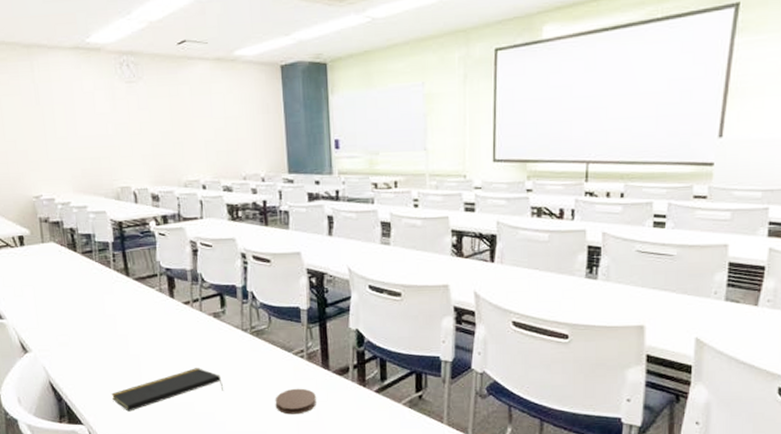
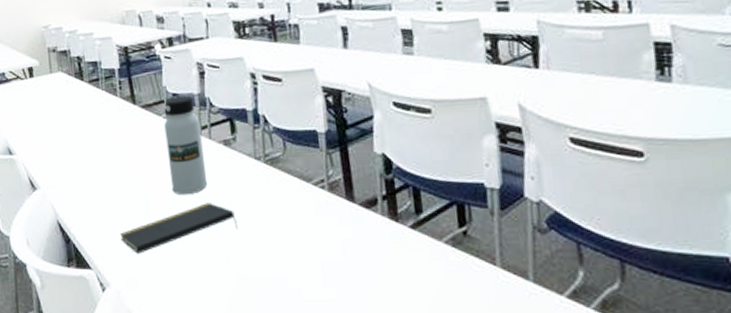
water bottle: none [157,271,197,361] -> present [164,95,208,195]
coaster: present [275,388,316,415] -> none [295,224,342,256]

